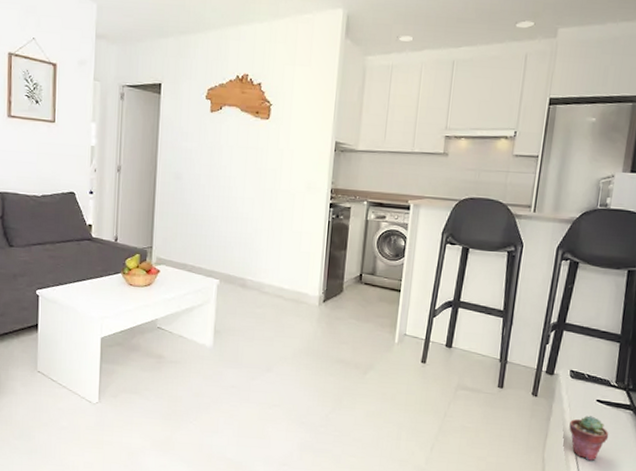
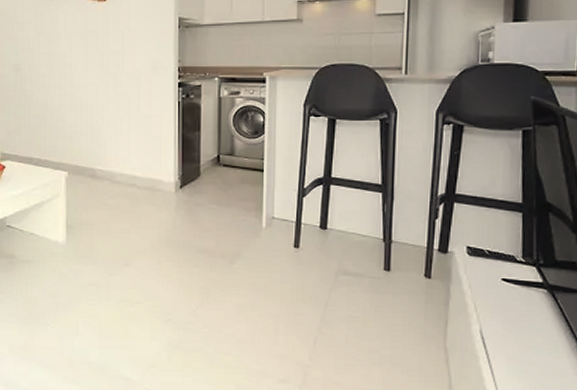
potted succulent: present [569,415,609,461] -> none [472,297,521,349]

